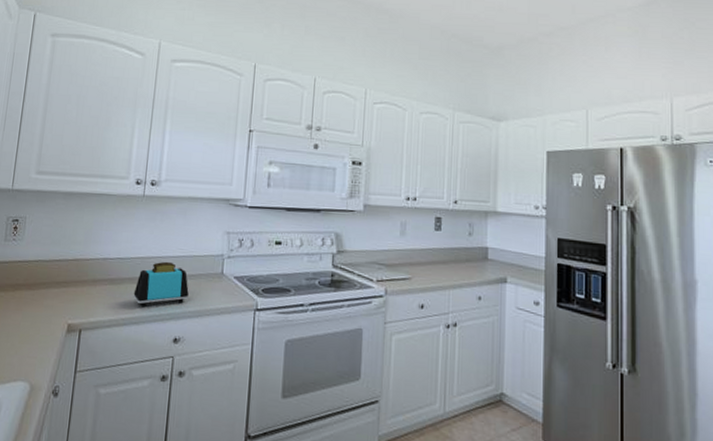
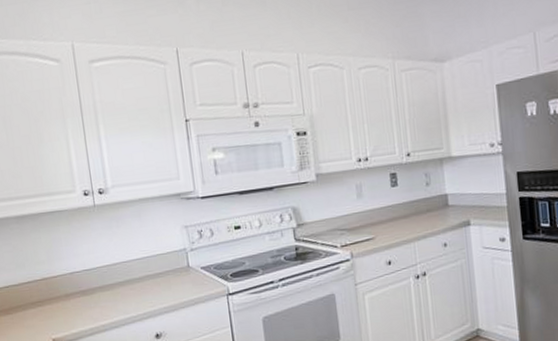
toaster: present [133,261,189,308] -> none [107,264,161,312]

